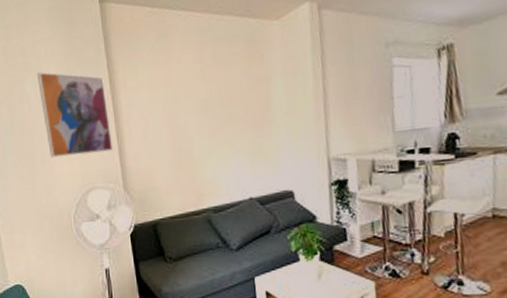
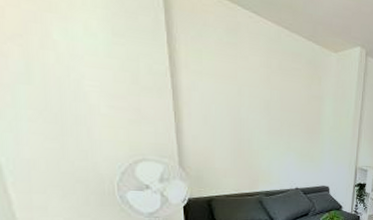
wall art: present [36,71,114,158] -> none [68,19,170,127]

